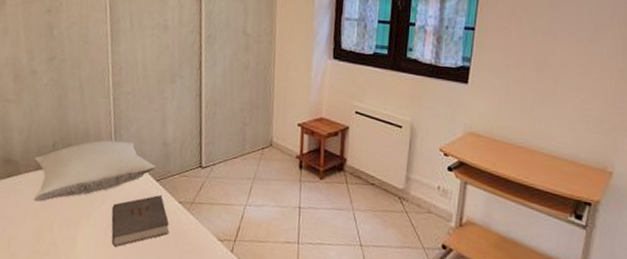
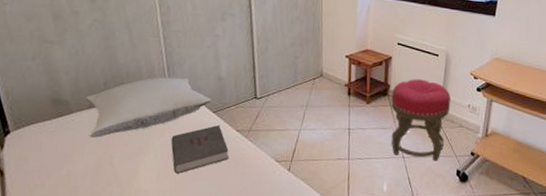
stool: none [347,153,417,253] -> present [391,79,451,161]

